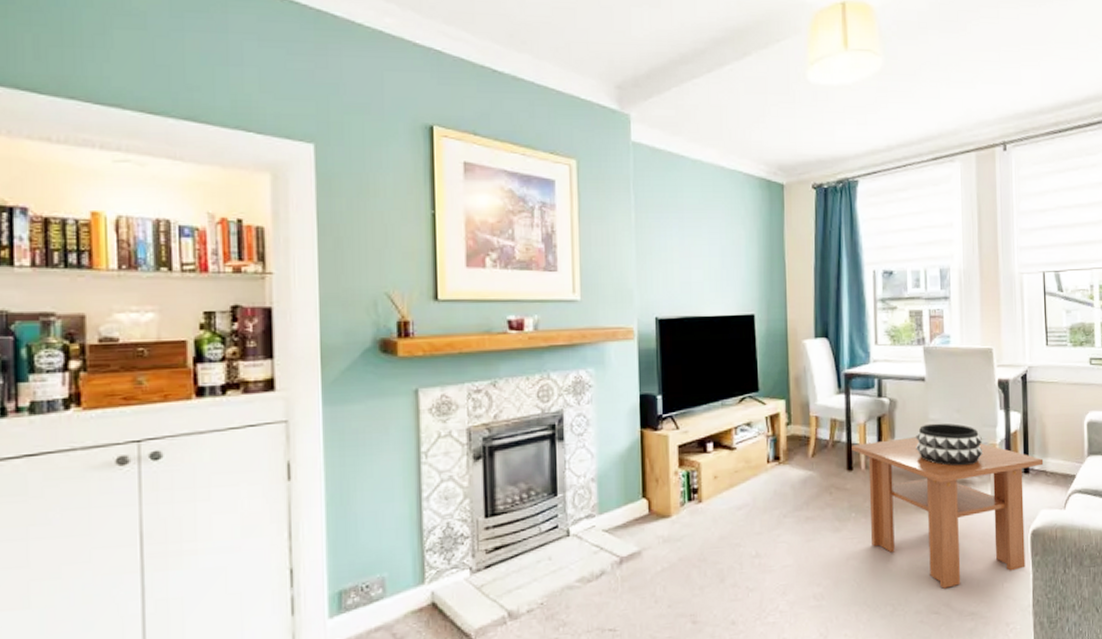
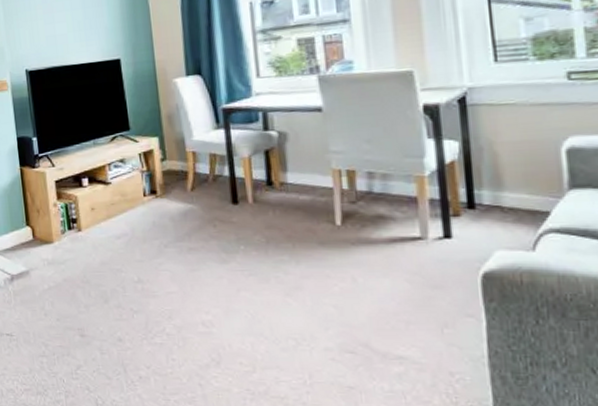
coffee table: present [851,437,1044,589] -> none [235,170,498,328]
decorative bowl: present [915,423,983,466] -> none [313,154,406,201]

